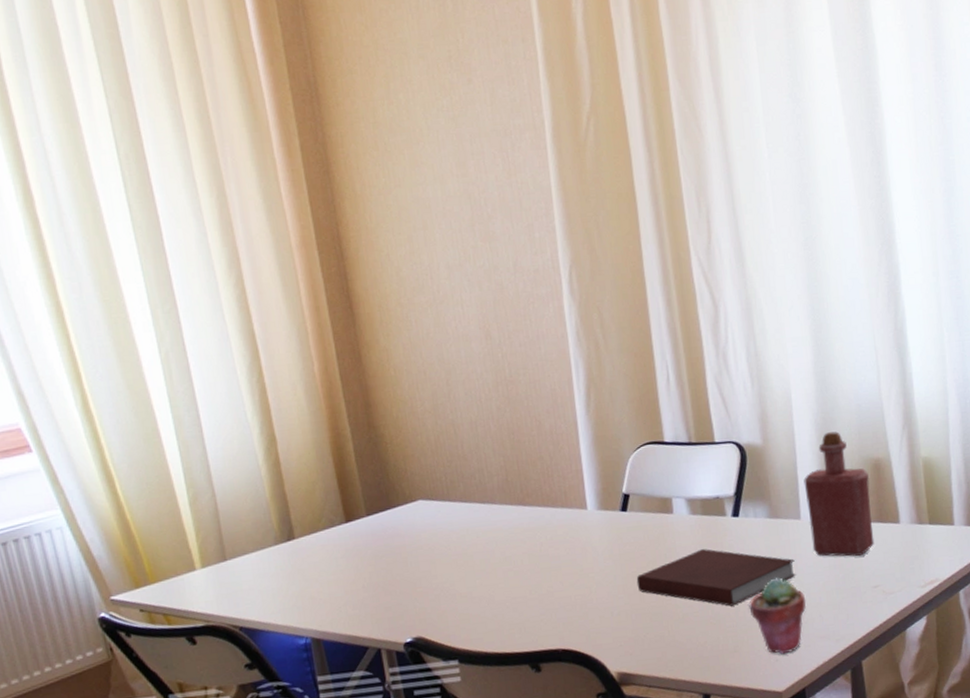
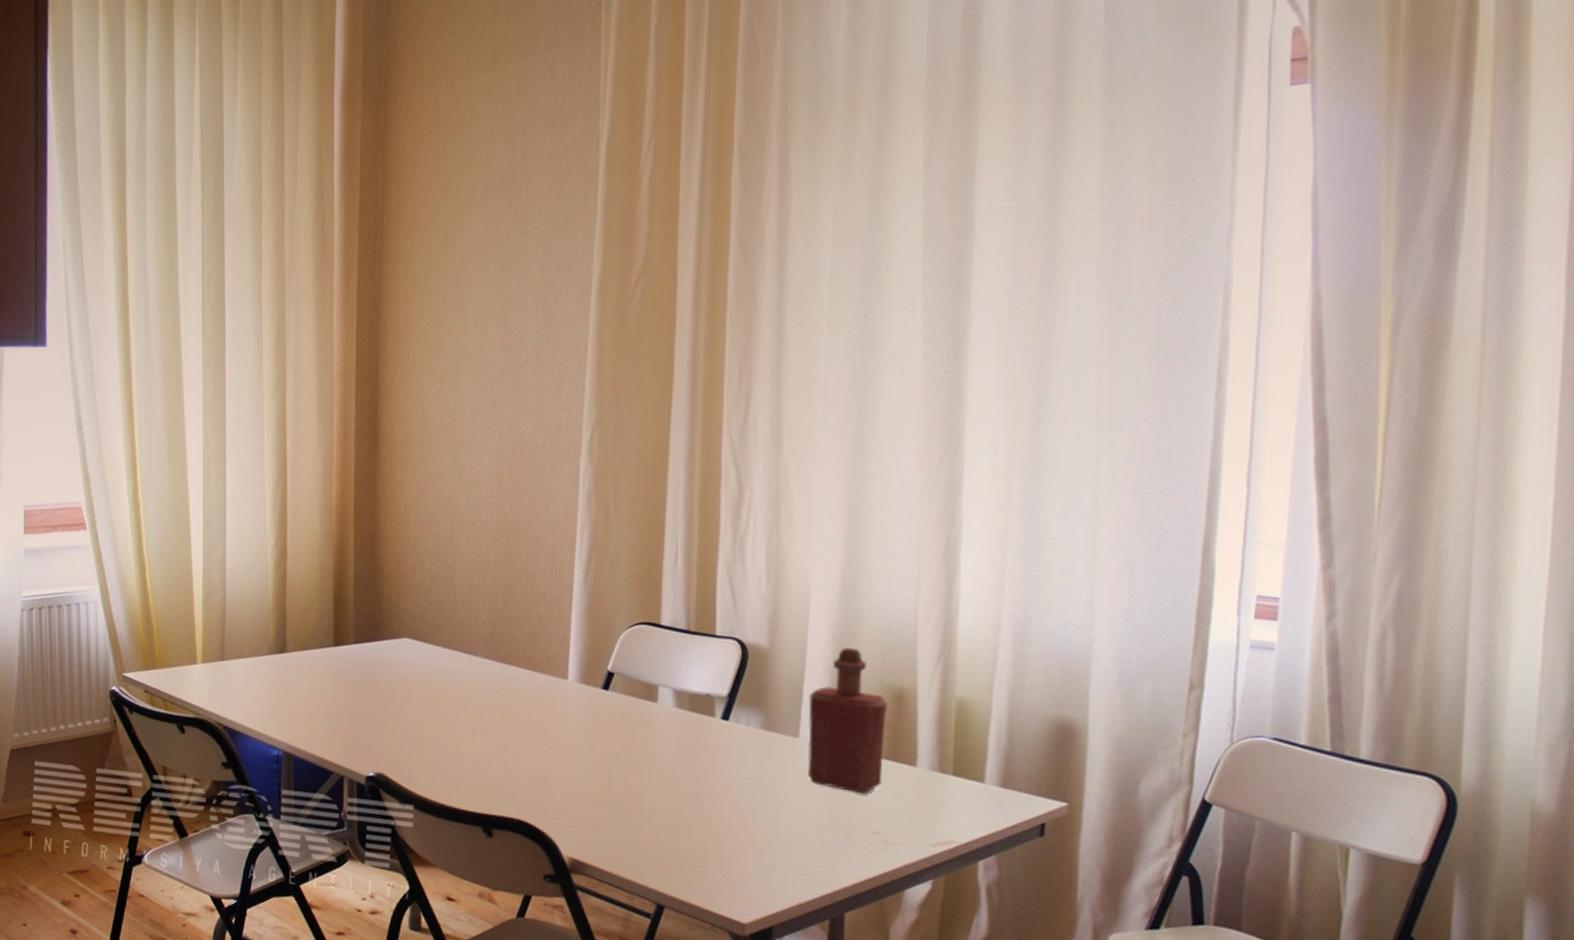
notebook: present [636,549,796,606] -> none [606,747,784,816]
potted succulent: present [749,578,807,655] -> none [723,796,790,883]

